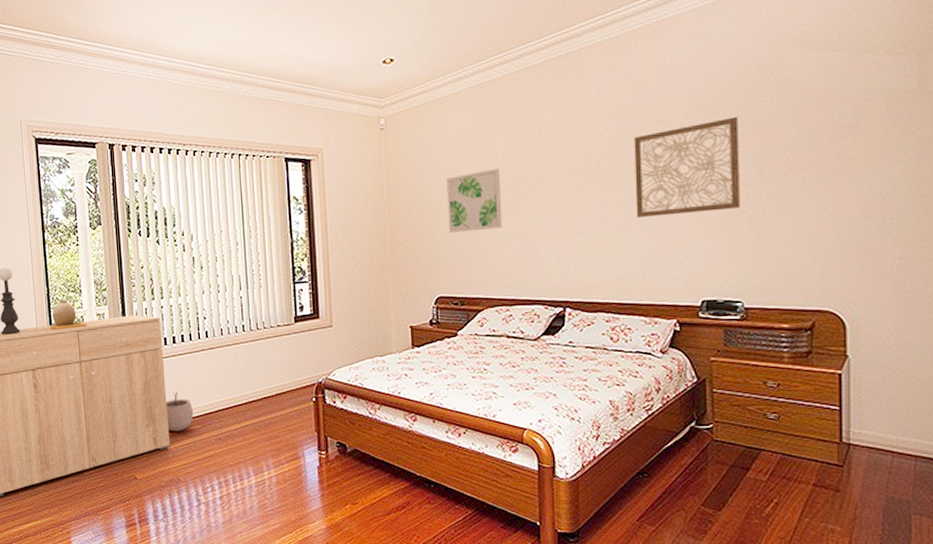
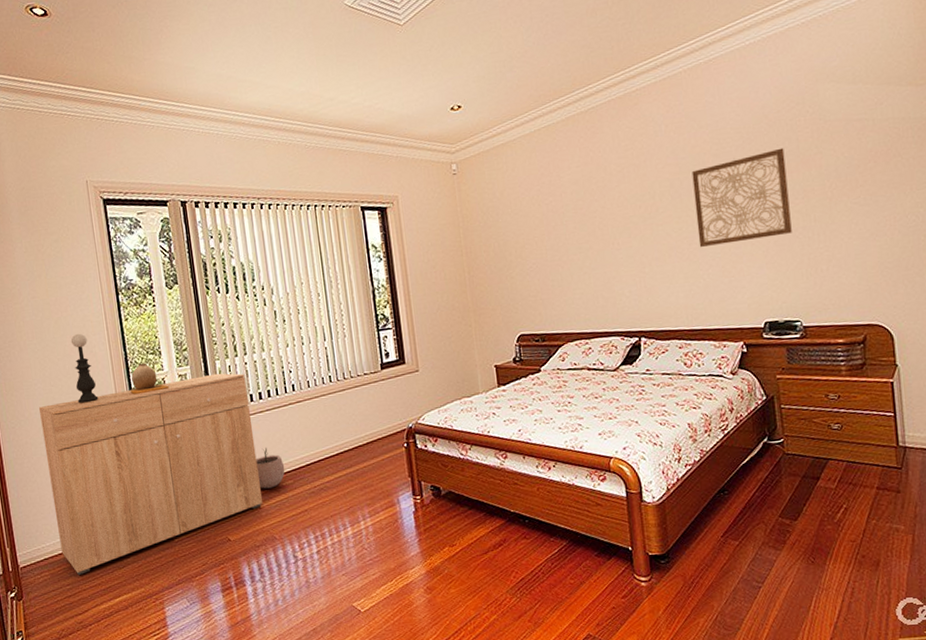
wall art: present [446,169,503,233] -> none [519,207,576,272]

